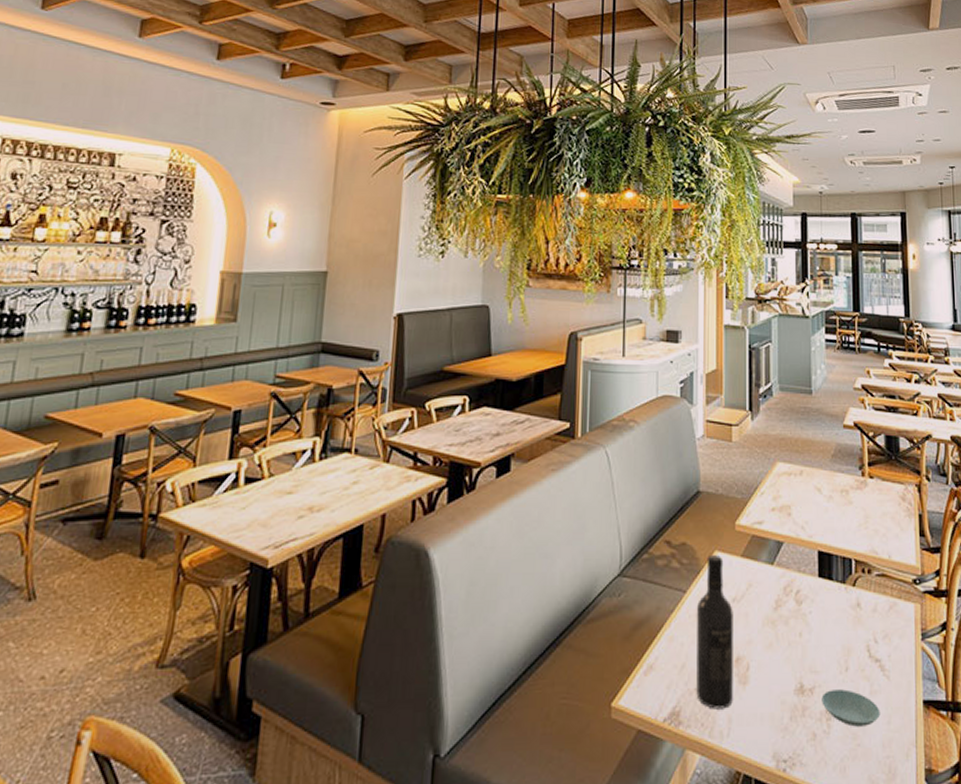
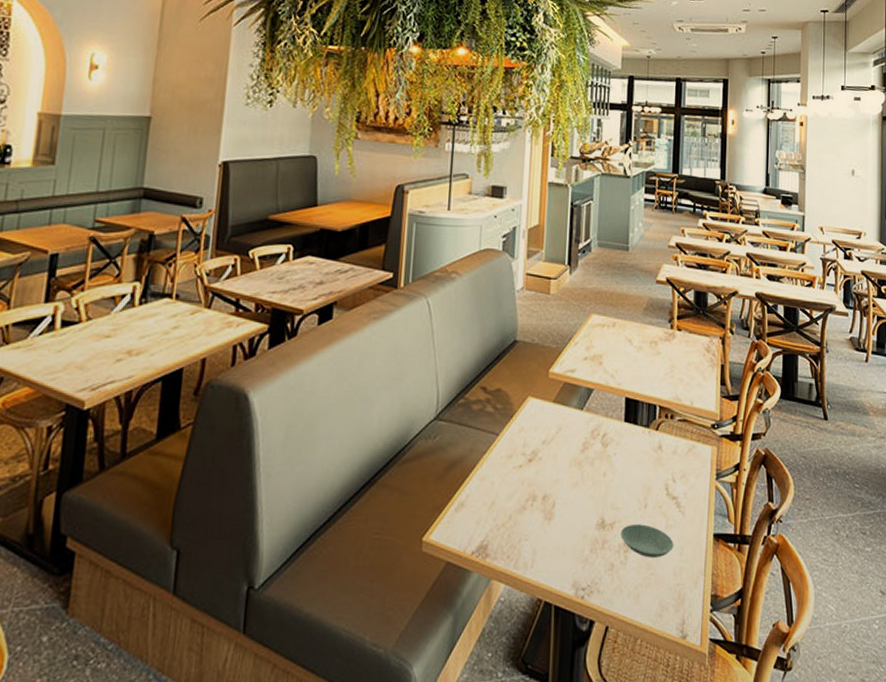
wine bottle: present [696,554,733,709] -> none [504,400,543,543]

